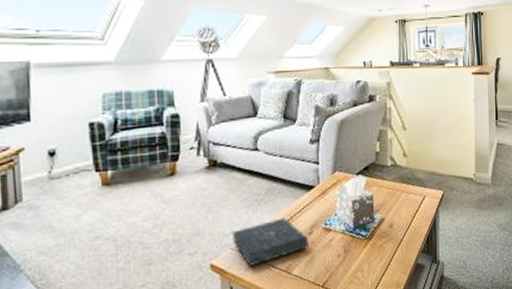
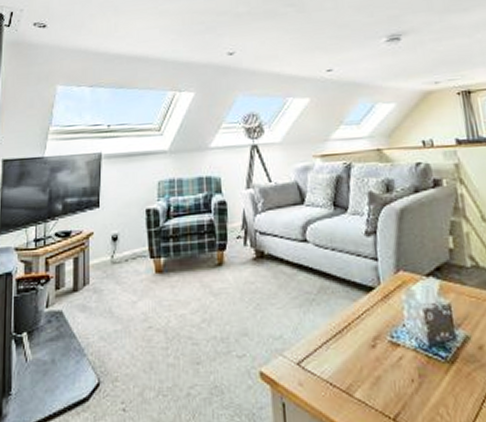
book: present [231,217,308,267] -> none [281,323,372,380]

